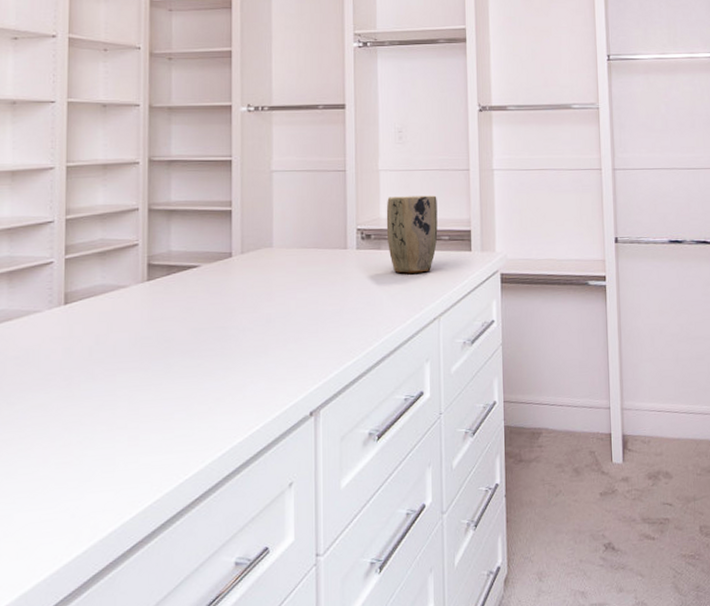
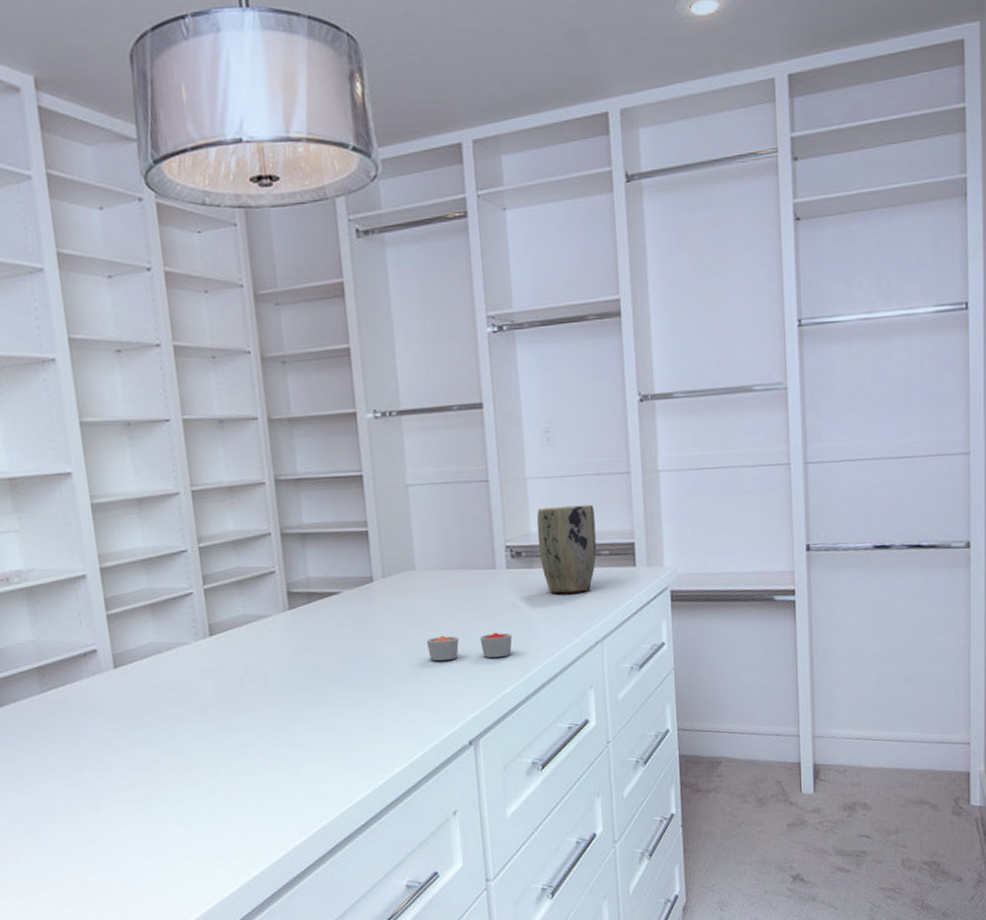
candle: none [277,307,358,333] -> present [426,632,513,661]

